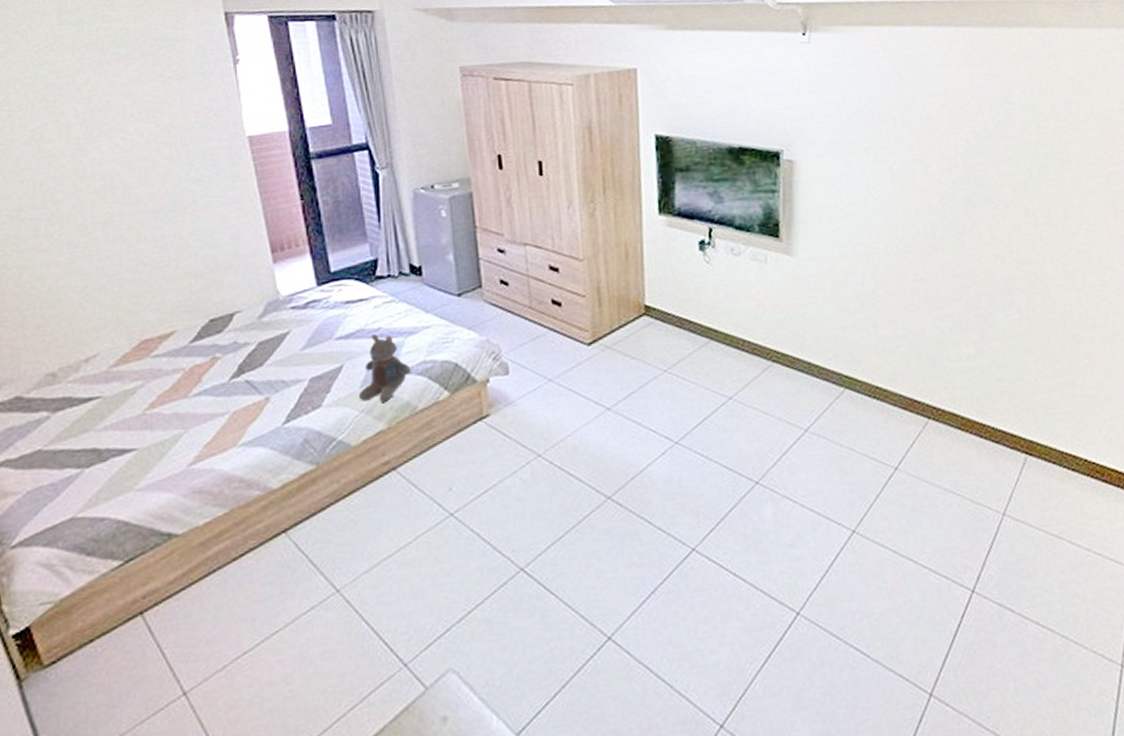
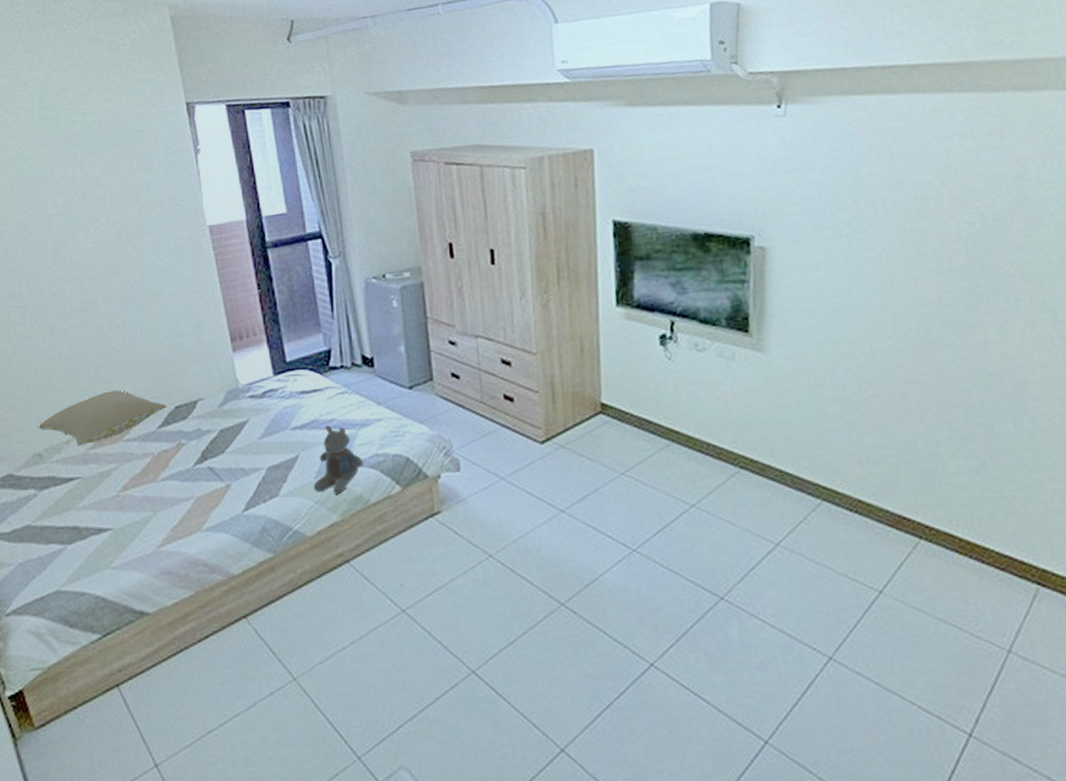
pillow: none [51,304,200,365] -> present [37,390,167,447]

